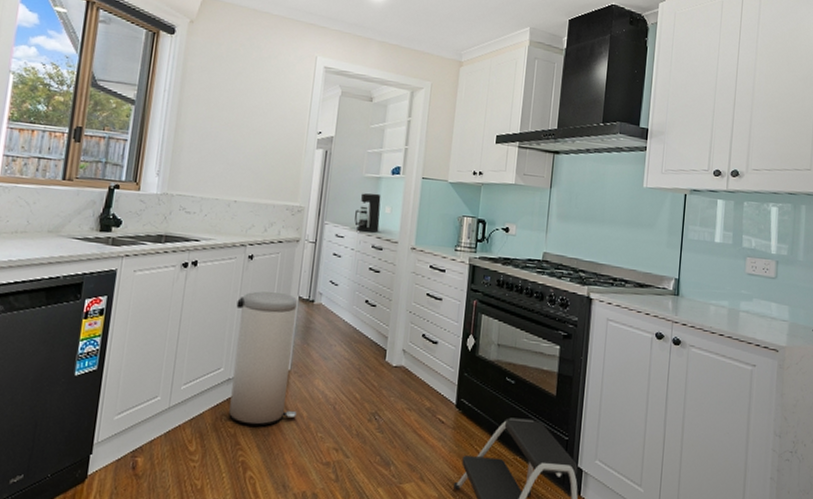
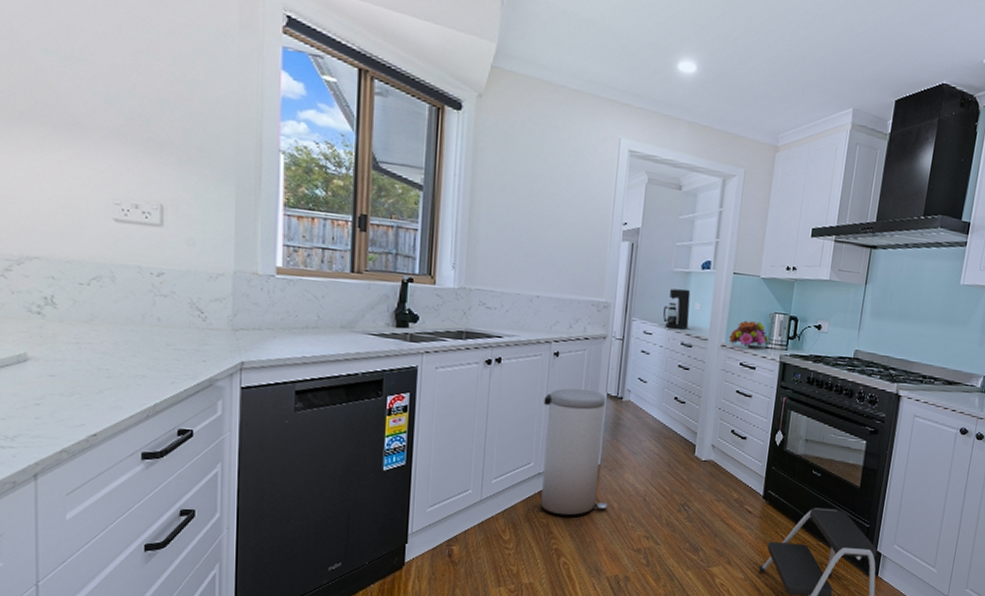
flower bouquet: none [418,223,458,249] -> present [729,320,769,347]

